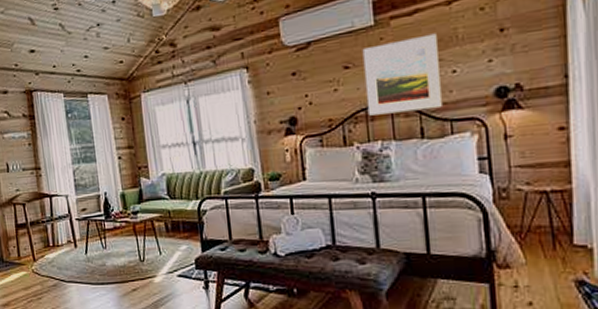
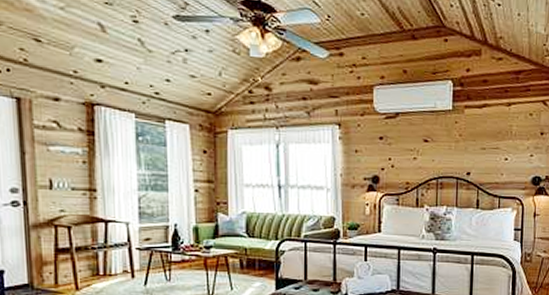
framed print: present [362,33,444,116] -> none [438,126,497,187]

